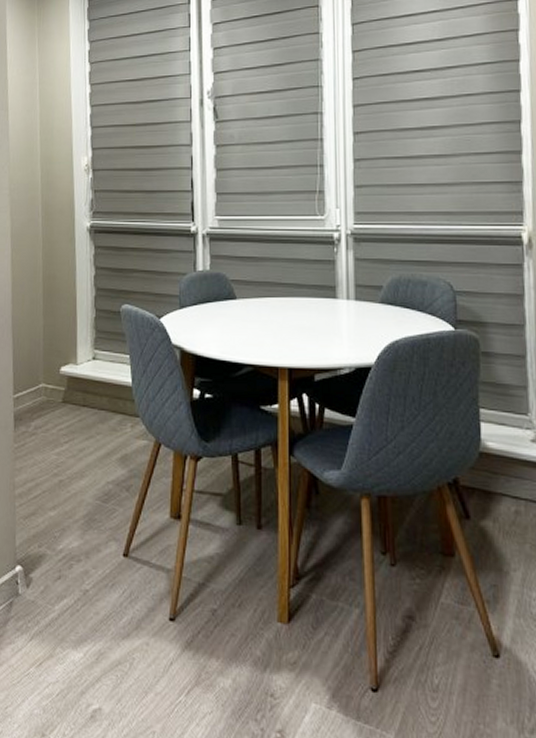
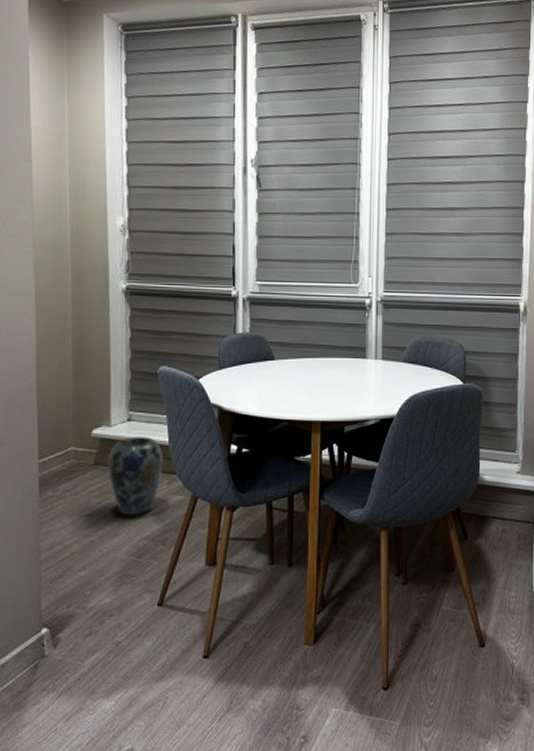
vase: none [75,376,127,459] -> present [108,437,164,516]

